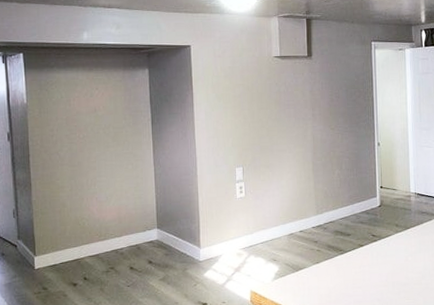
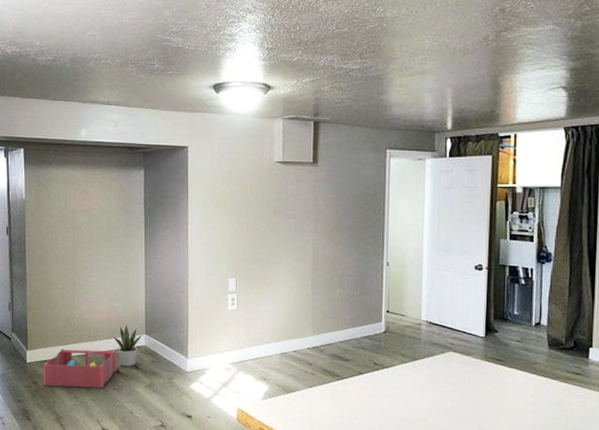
toy box: none [53,247,133,291] -> present [43,349,120,389]
potted plant: none [125,220,156,263] -> present [113,324,144,367]

